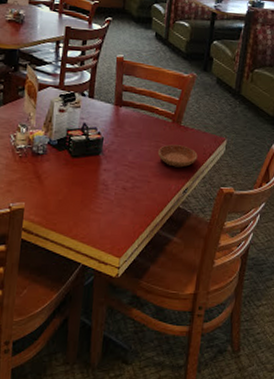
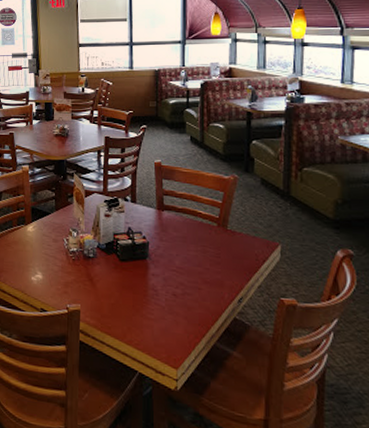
saucer: present [158,144,198,168] -> none [206,249,250,275]

